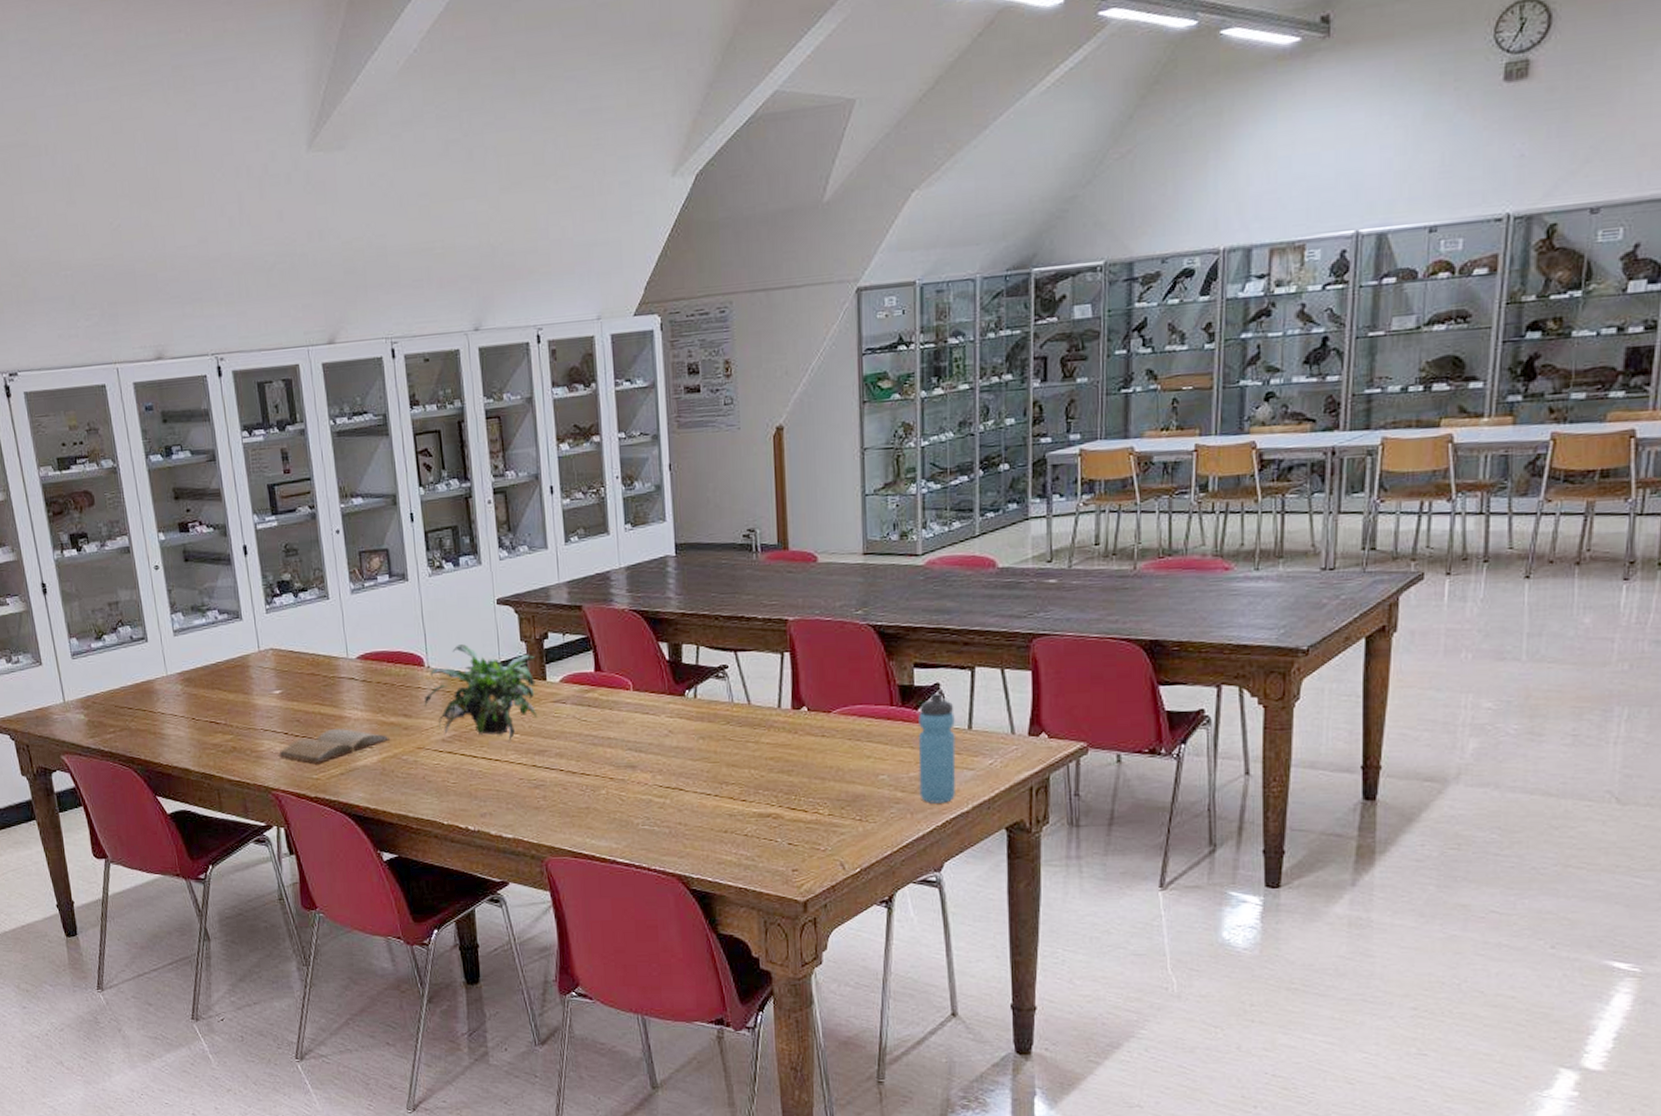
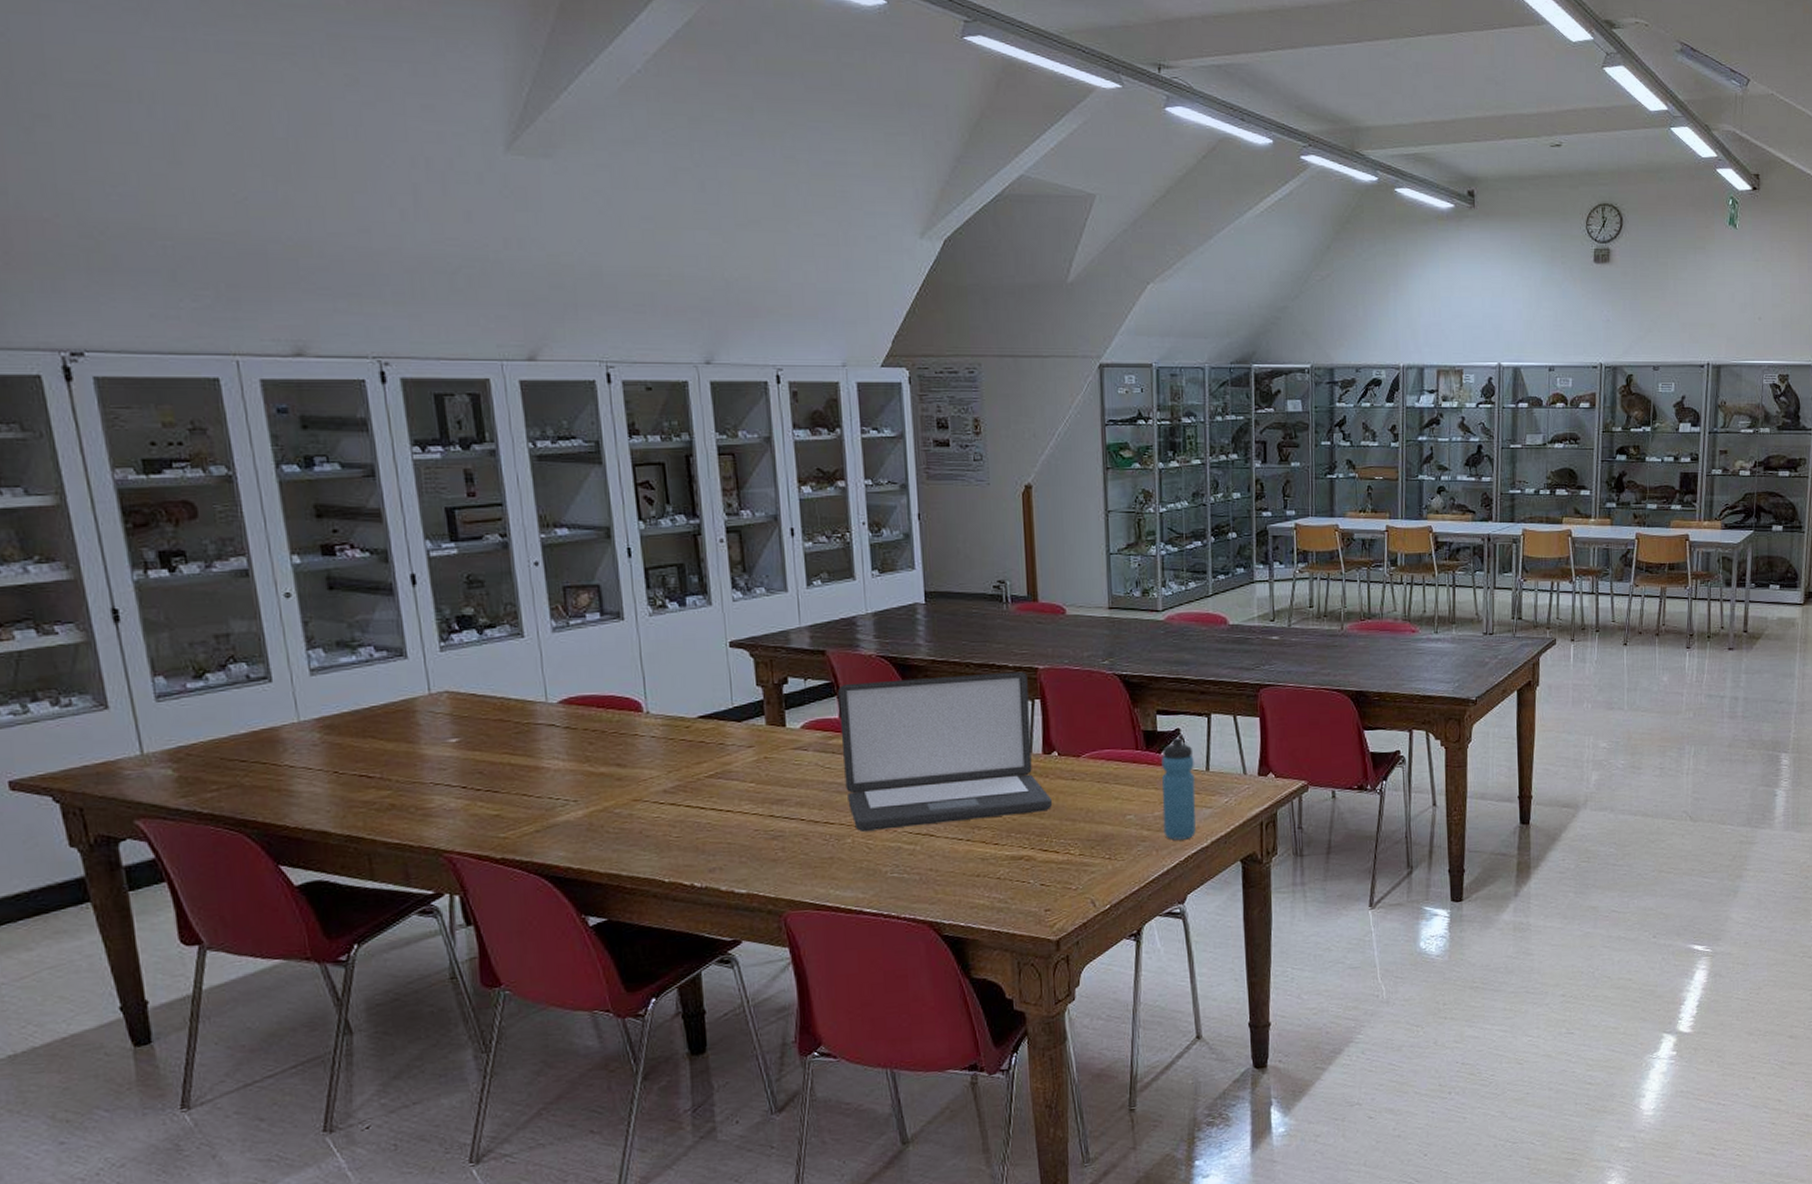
book: present [277,729,390,765] -> none [452,780,599,822]
potted plant: present [424,644,538,742] -> none [641,689,776,792]
laptop: none [593,623,800,783] -> present [838,671,1052,831]

